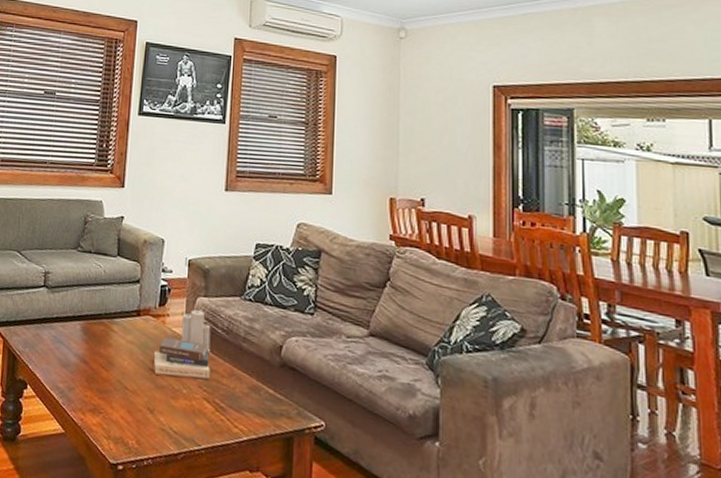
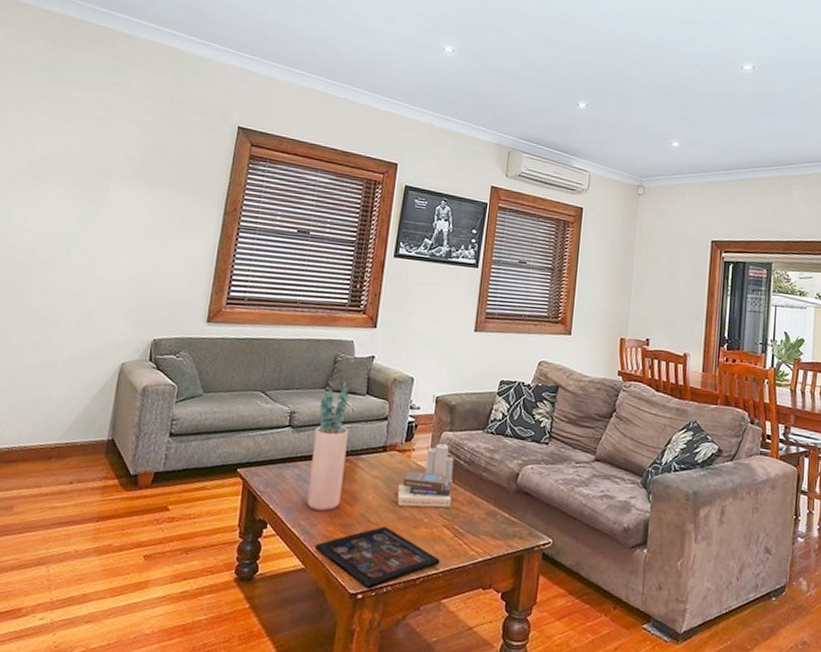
vase: none [64,237,102,375] -> present [307,376,351,511]
decorative tray: none [74,395,202,462] -> present [315,526,440,590]

